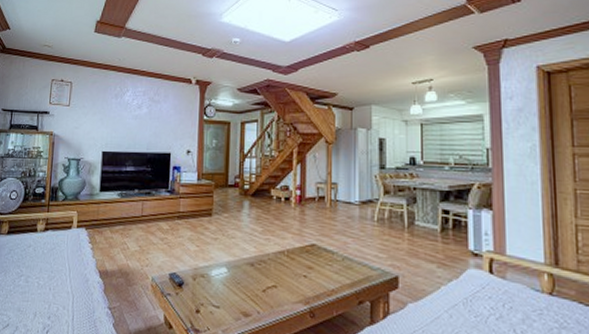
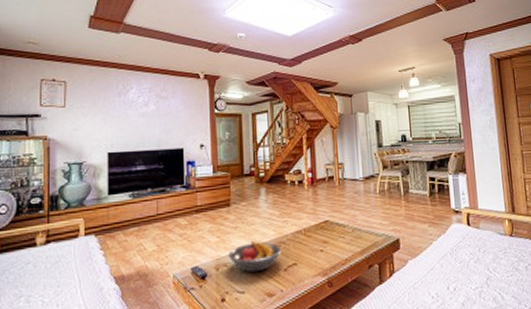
fruit bowl: none [206,255,262,289] -> present [228,241,282,273]

